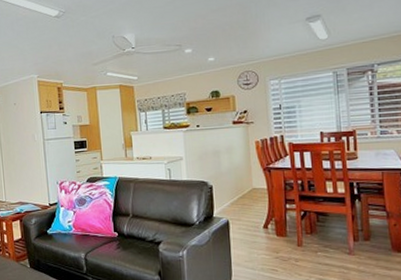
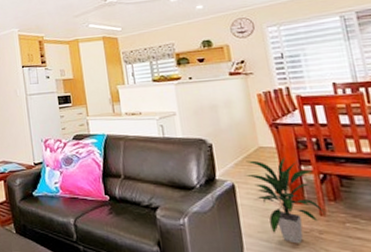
indoor plant: none [239,196,302,270] -> present [245,156,325,244]

